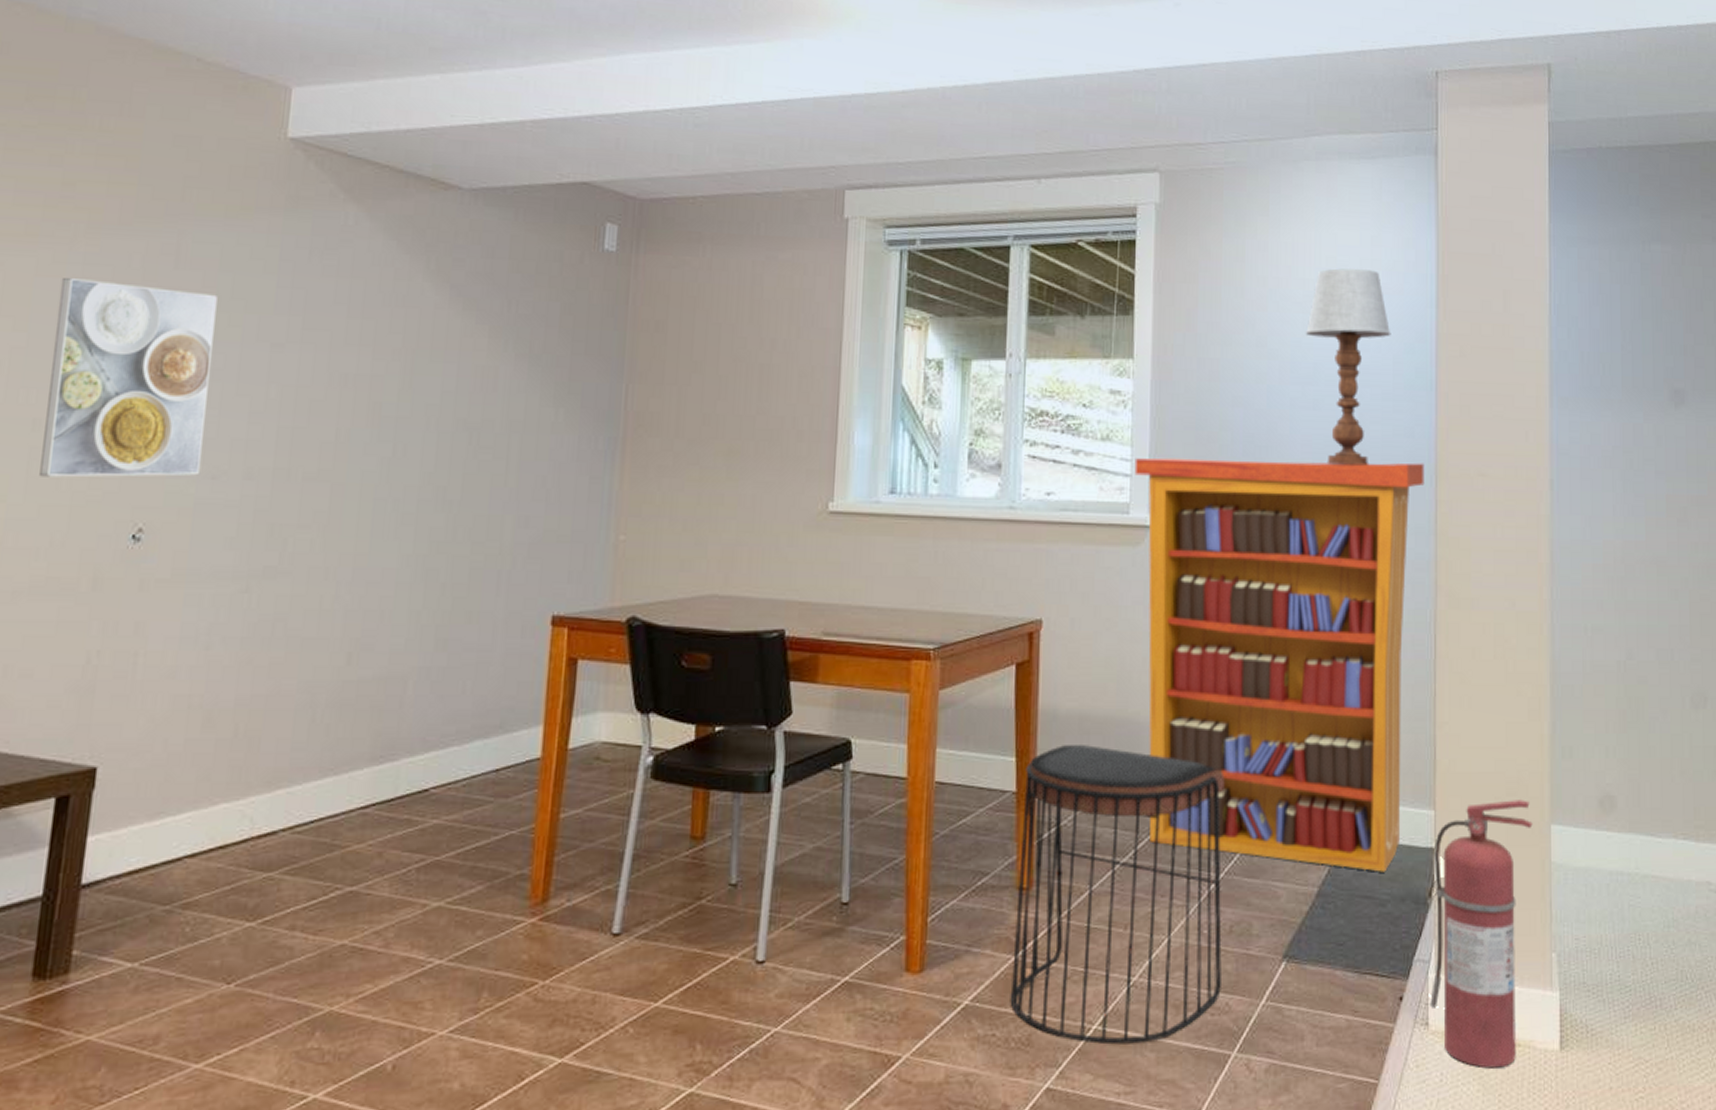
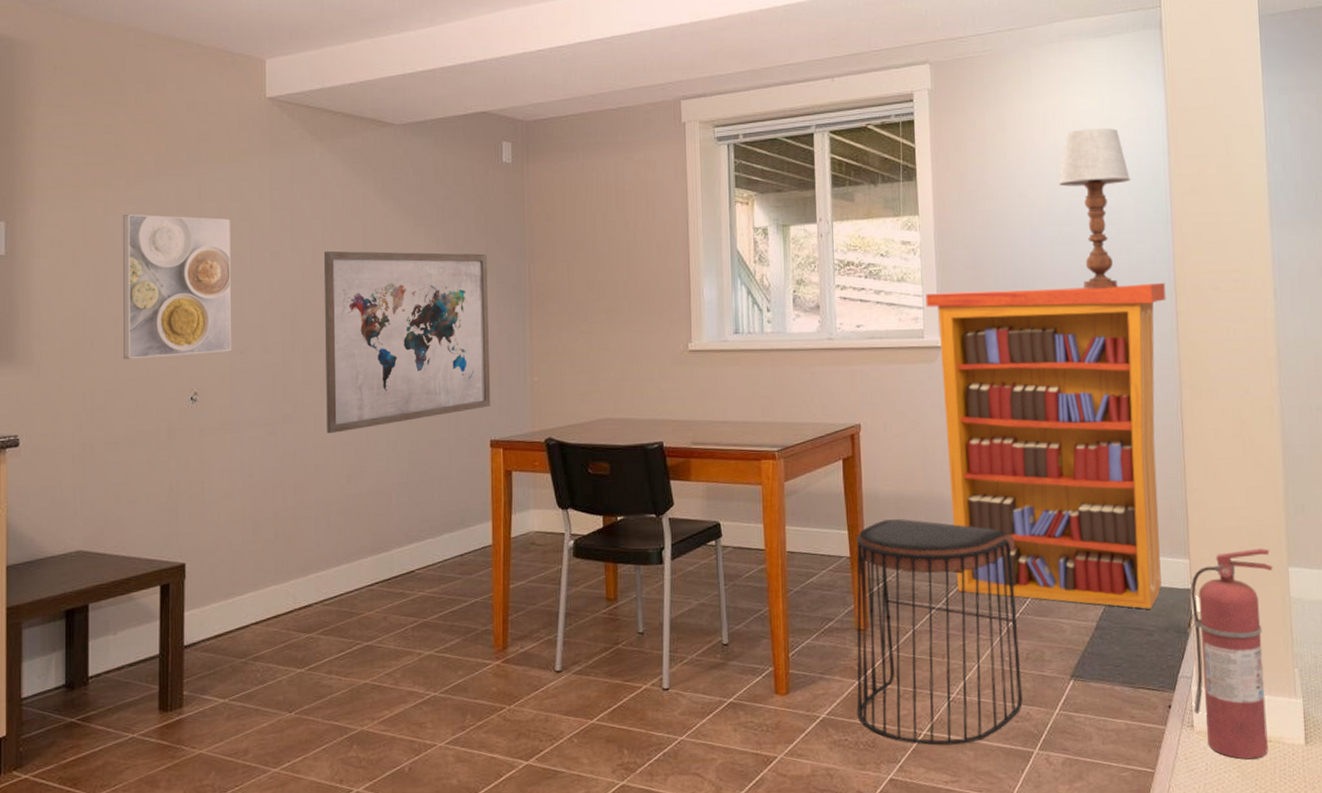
wall art: none [324,348,571,597] -> present [323,250,491,434]

